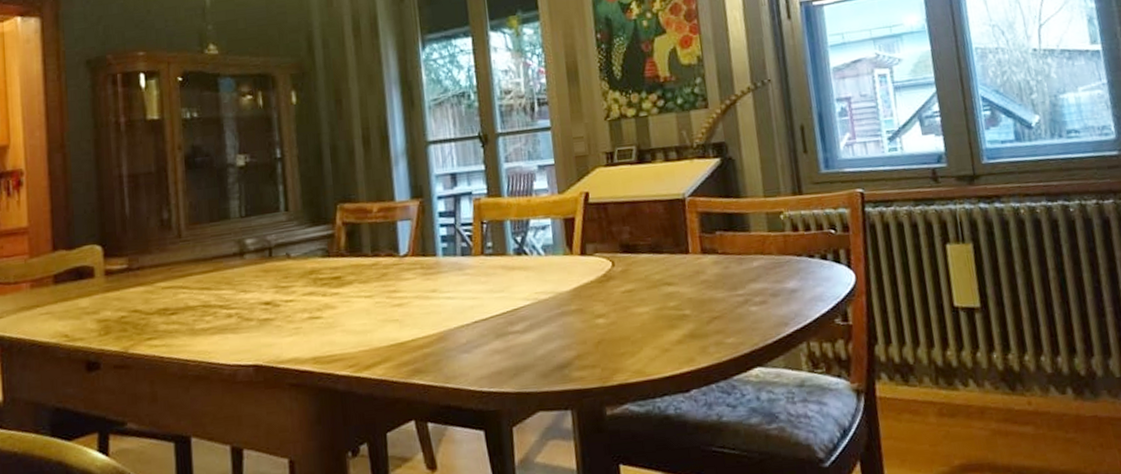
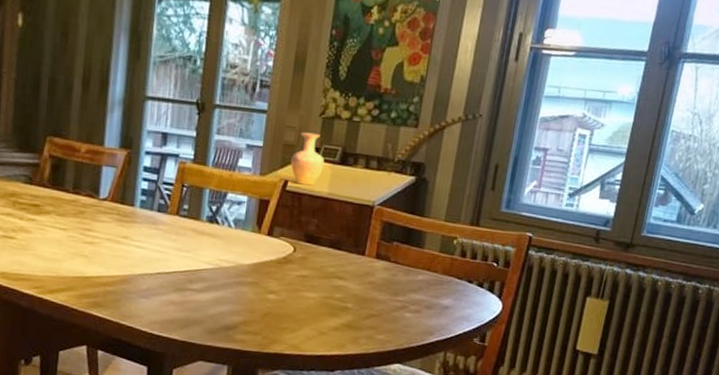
vase: none [586,137,622,194] -> present [290,132,325,186]

